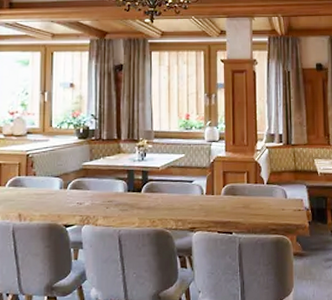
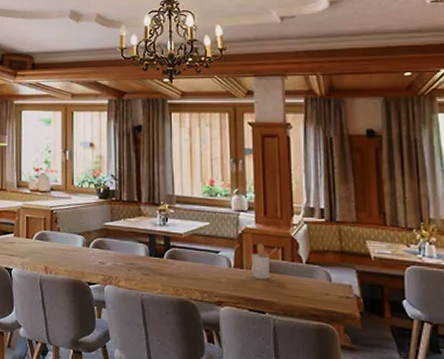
utensil holder: none [221,170,243,203] -> present [251,243,277,280]

